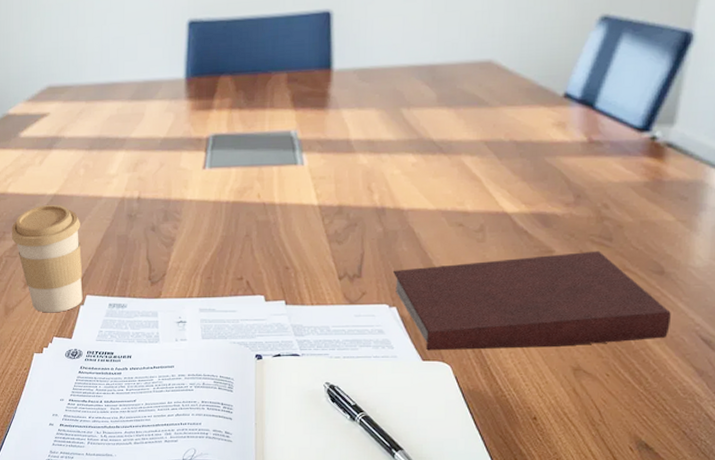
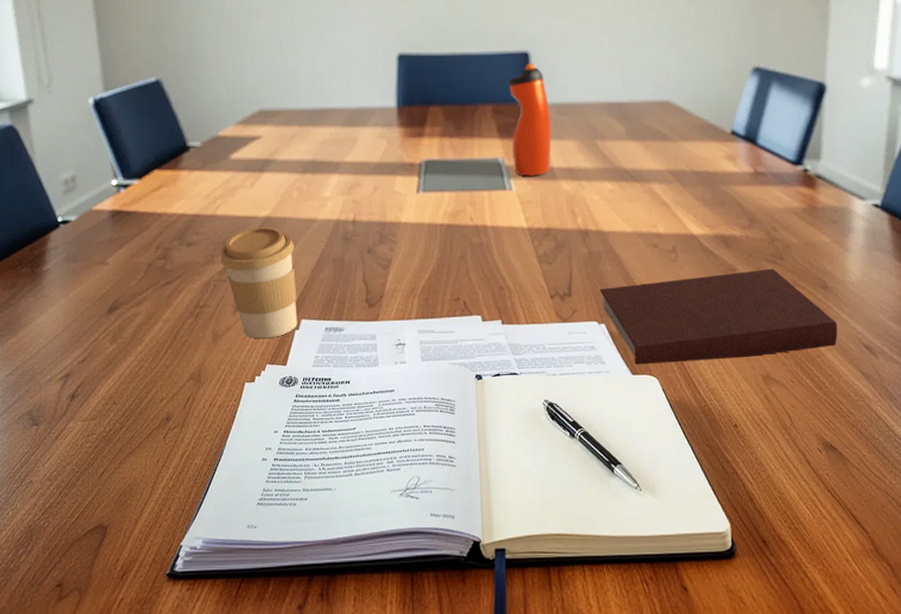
water bottle: none [305,23,352,150] -> present [508,63,552,176]

